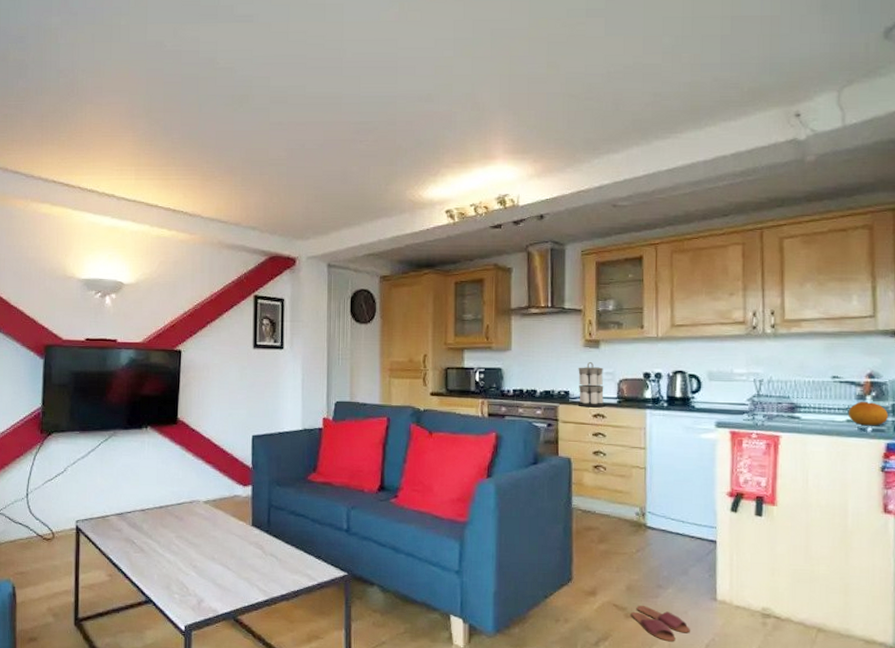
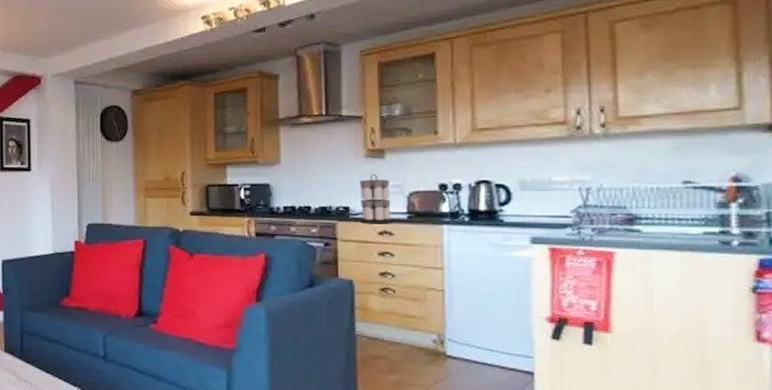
fruit: present [847,401,889,426] -> none [705,209,762,239]

